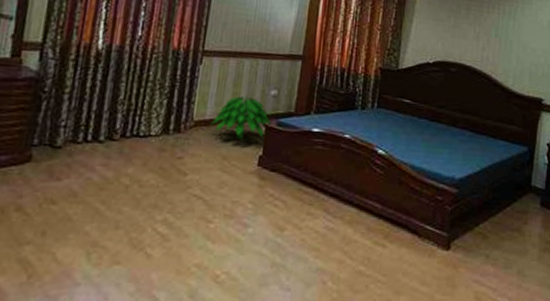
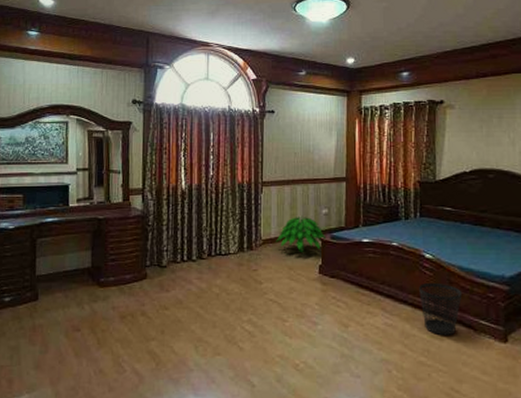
wastebasket: none [367,181,411,242] -> present [419,282,463,336]

